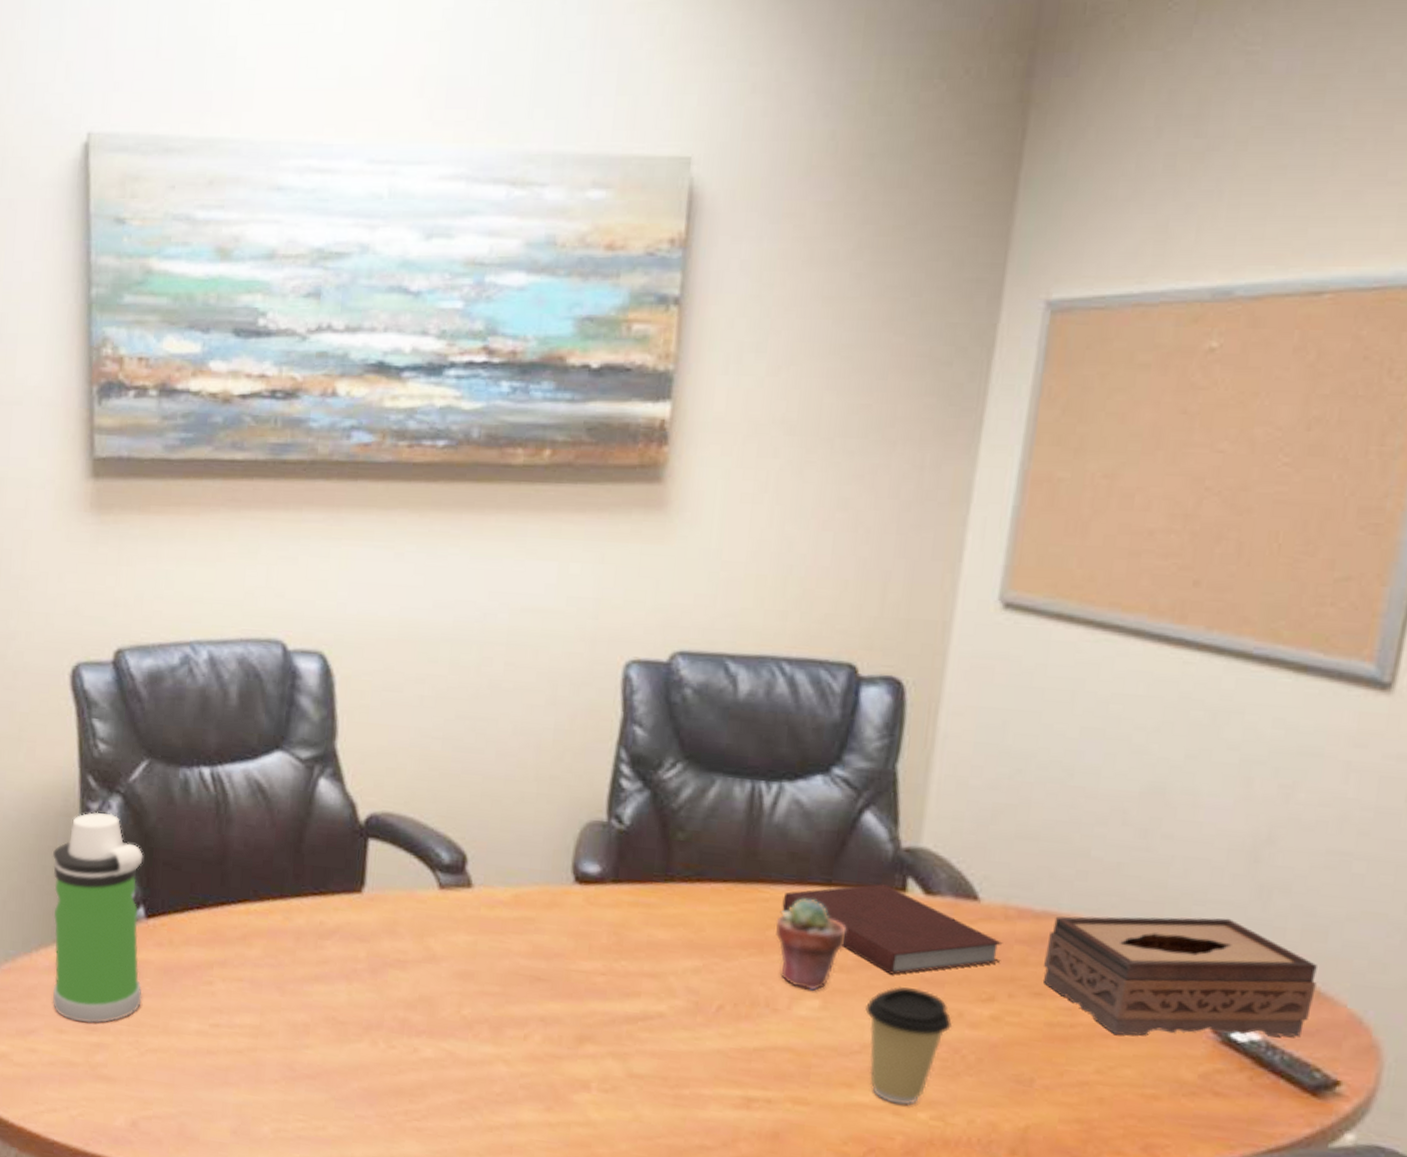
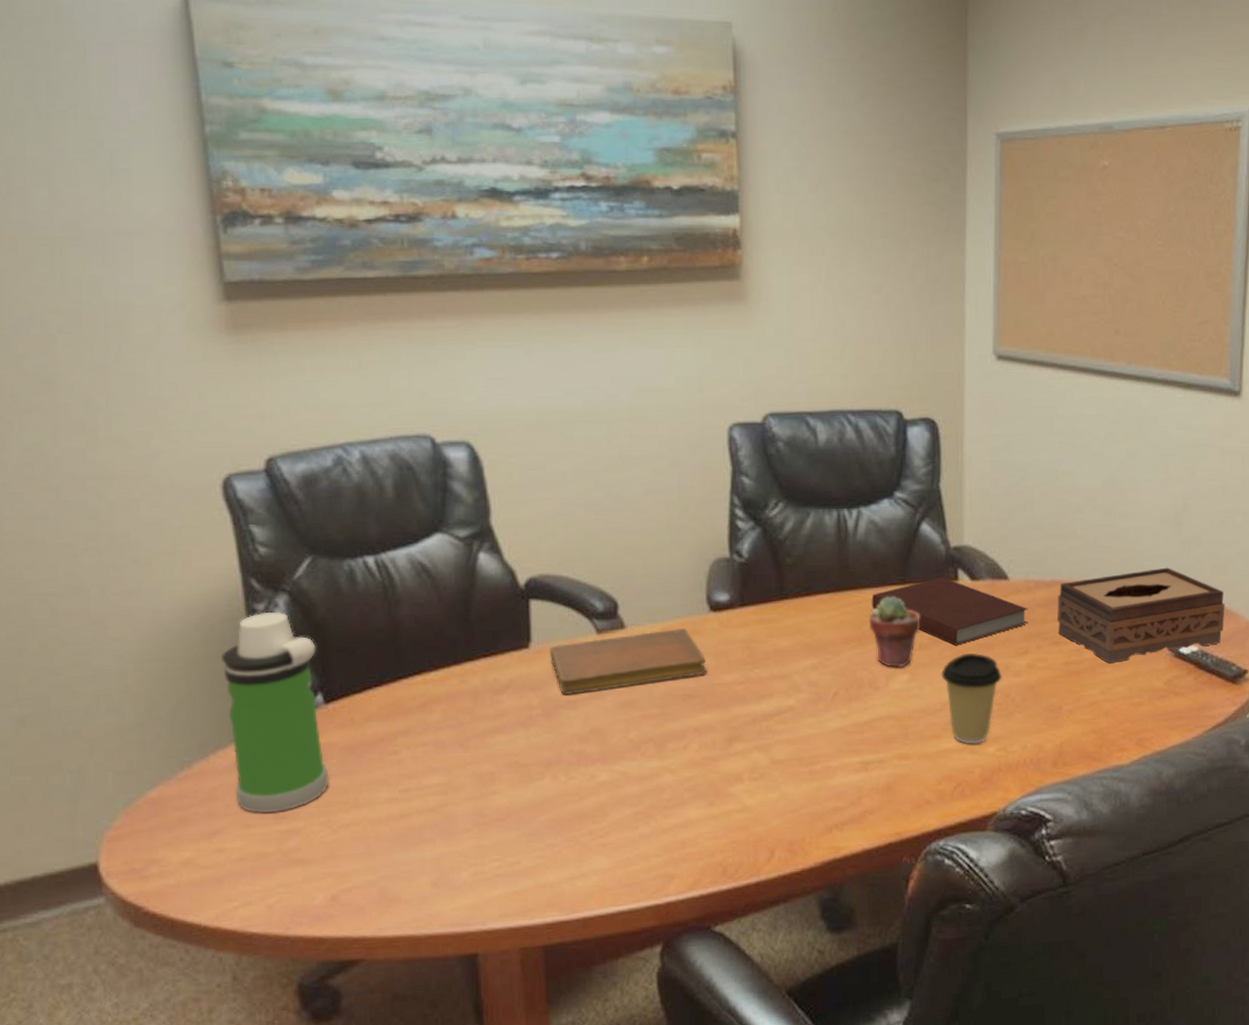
notebook: none [383,894,563,957] -> present [549,628,707,696]

